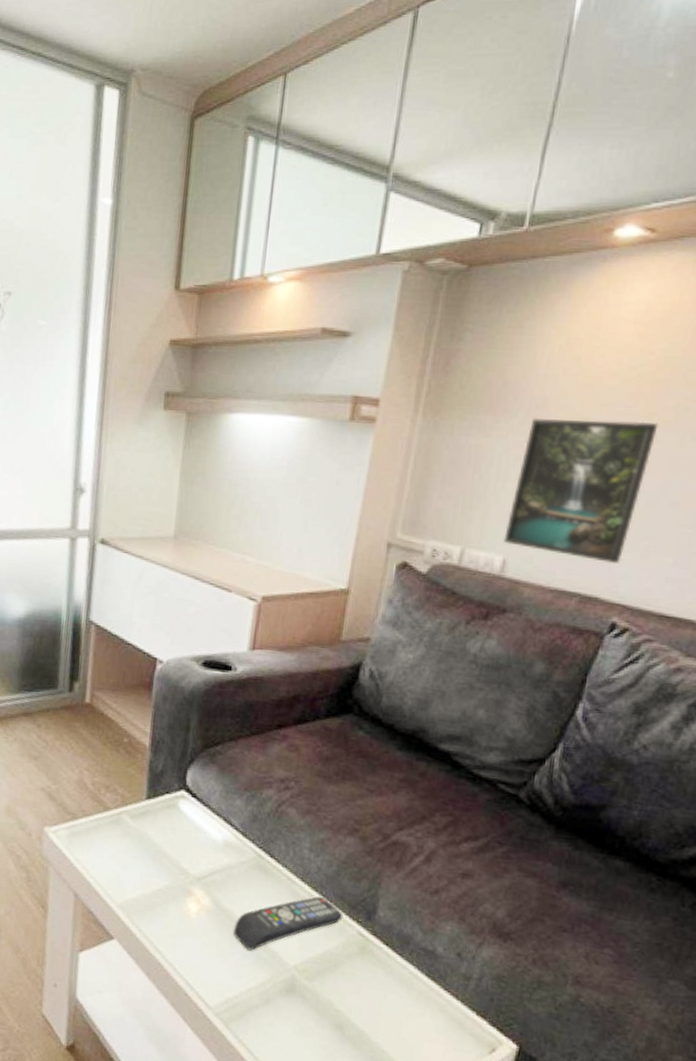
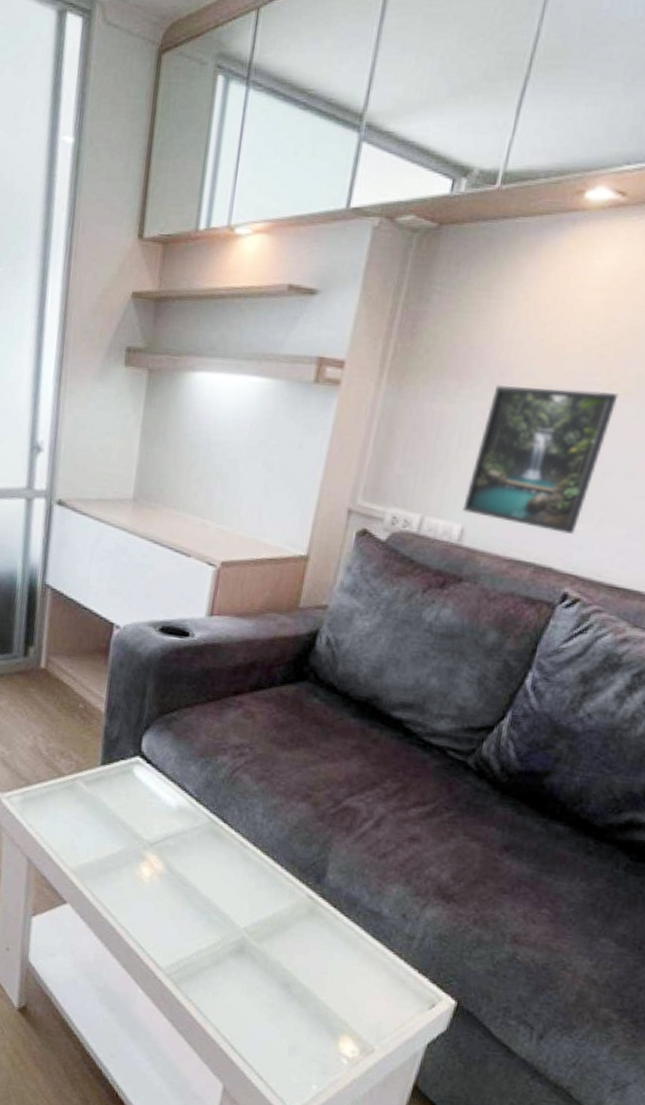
remote control: present [234,896,343,951] -> none [186,860,294,914]

